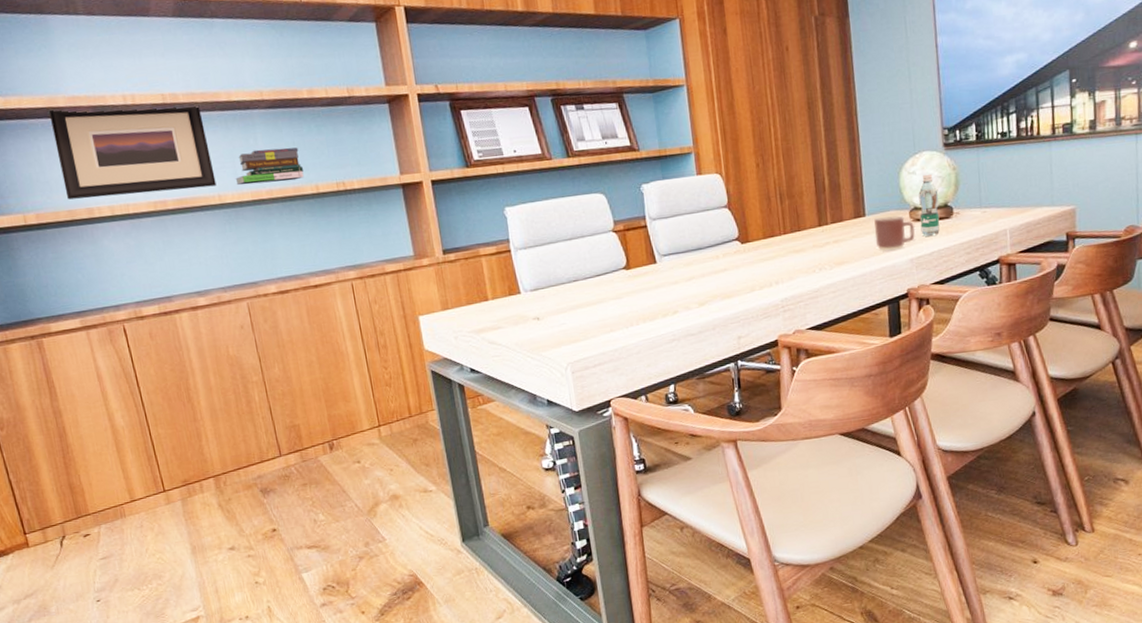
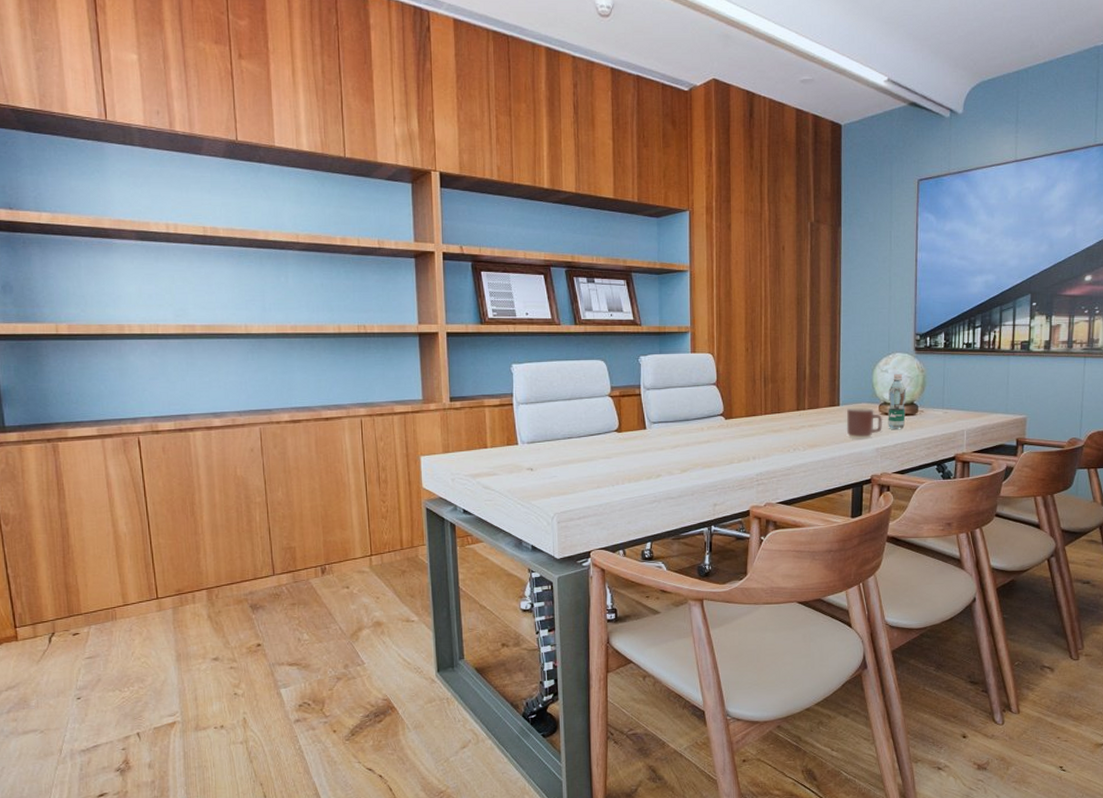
picture frame: present [48,105,217,200] -> none [93,228,244,317]
books: present [235,147,304,186] -> none [263,287,328,319]

